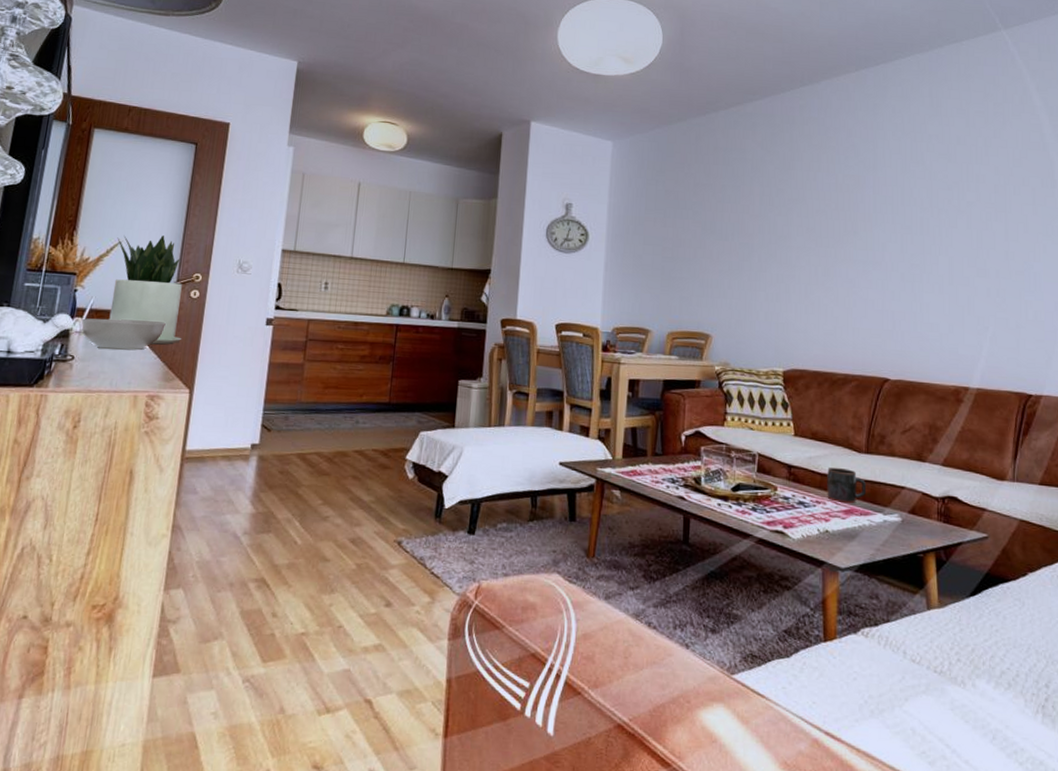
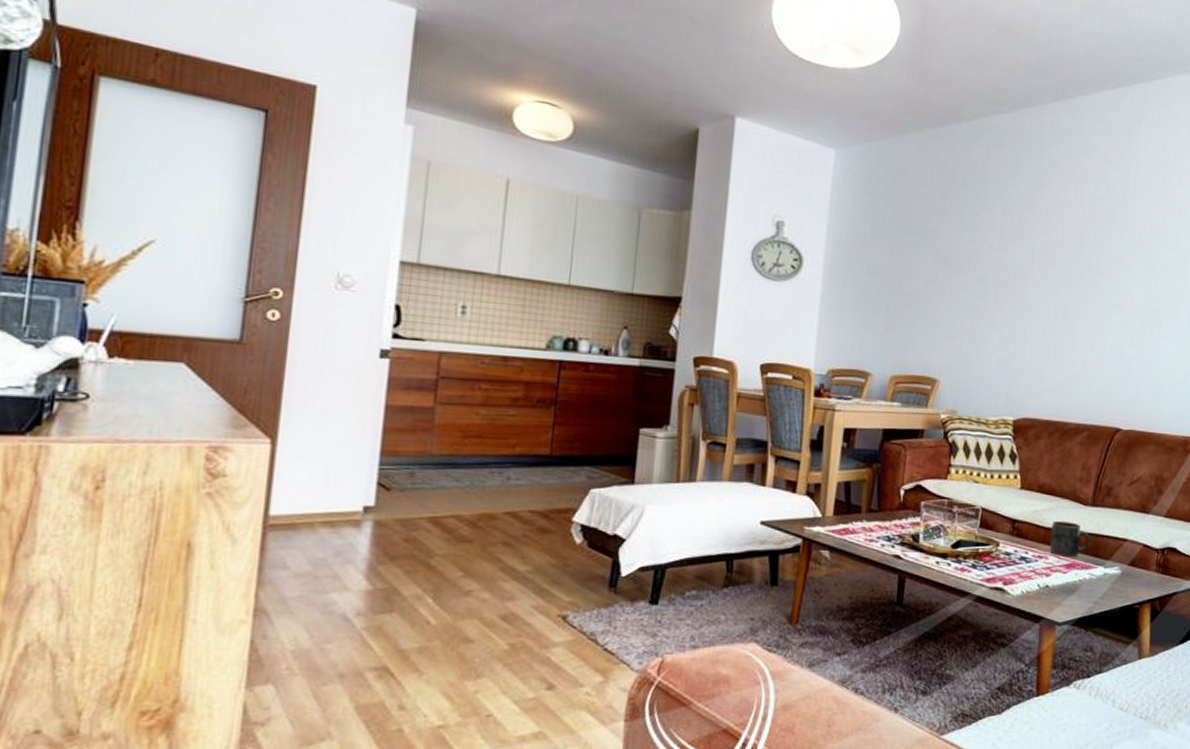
bowl: present [81,318,166,351] -> none [97,343,231,388]
planter: present [109,235,182,346] -> none [141,232,257,382]

